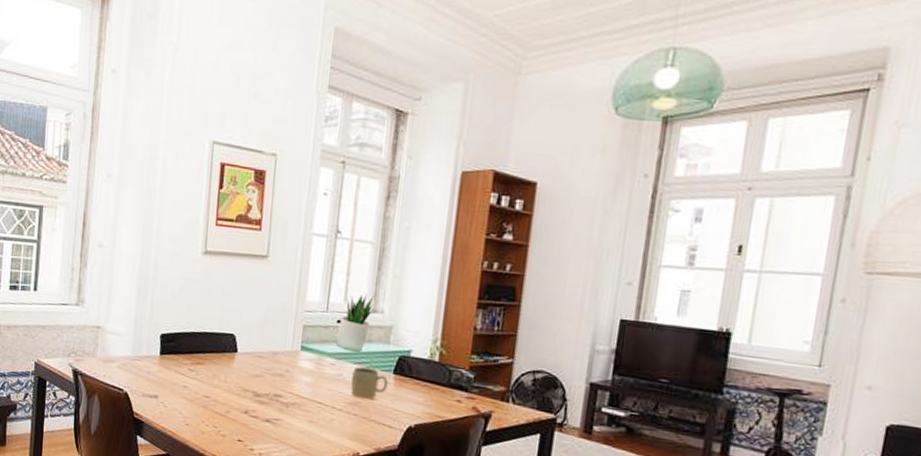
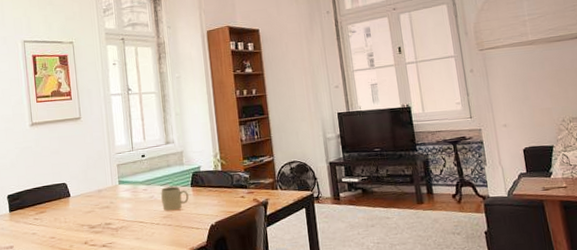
planter: present [336,294,374,352] -> none [143,131,166,177]

